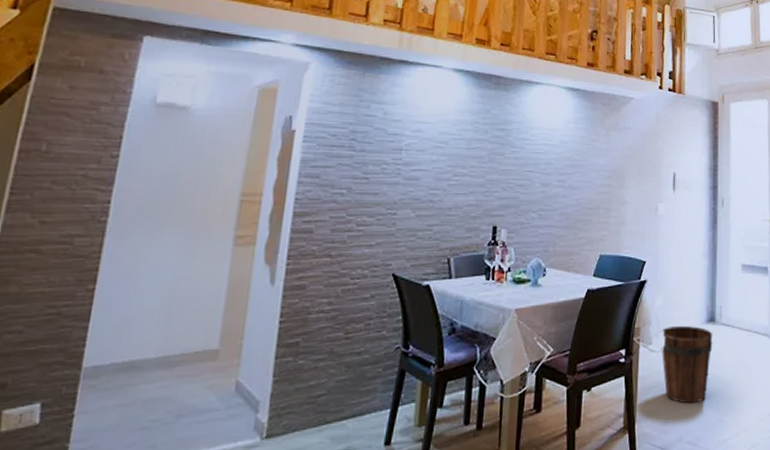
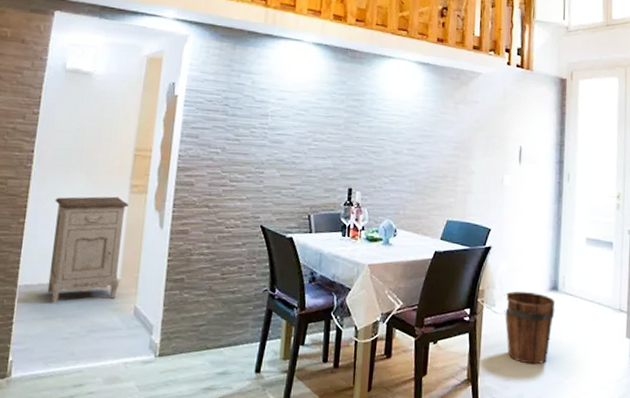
nightstand: none [122,251,232,387] -> present [47,196,129,304]

